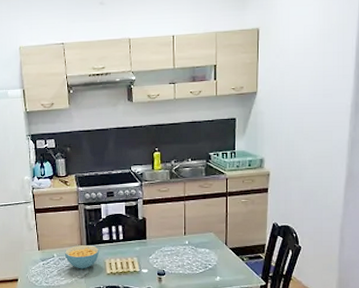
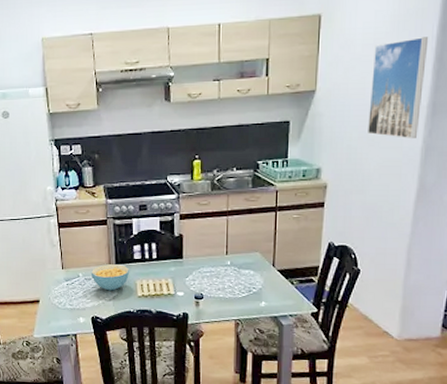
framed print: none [302,48,350,134] -> present [368,37,429,140]

